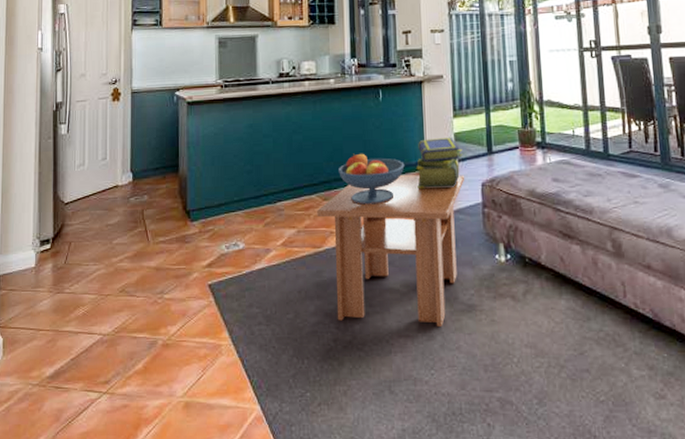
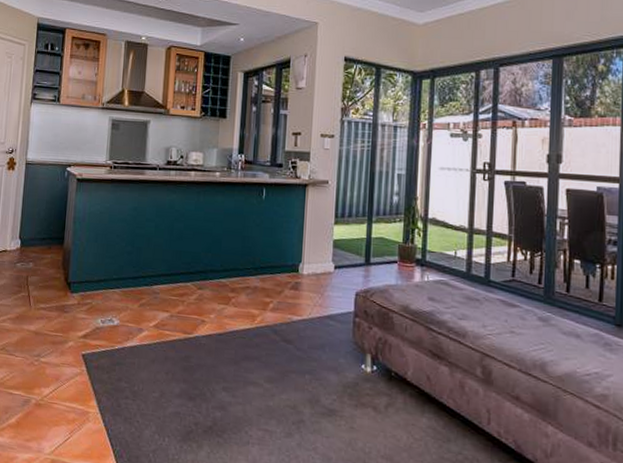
coffee table: present [317,174,465,326] -> none [191,273,340,426]
fruit bowl: present [338,153,405,205] -> none [215,247,281,300]
stack of books: present [416,136,463,188] -> none [291,242,340,293]

